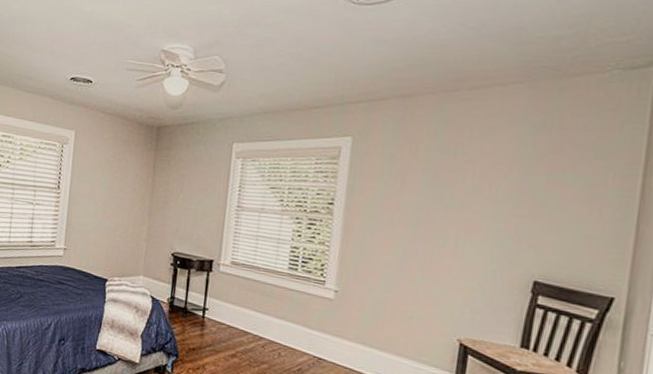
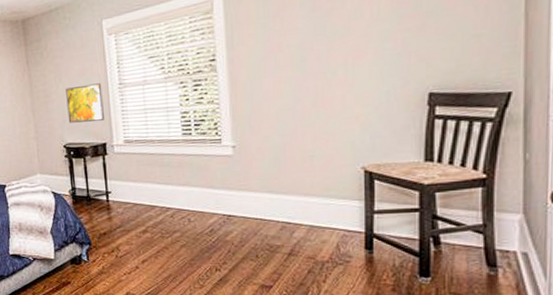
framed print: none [181,199,221,239] -> present [66,83,104,123]

